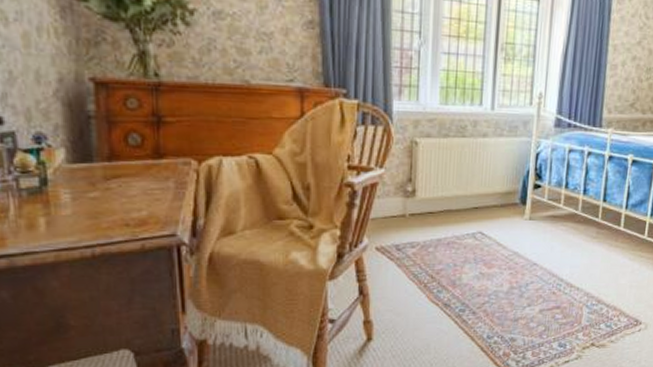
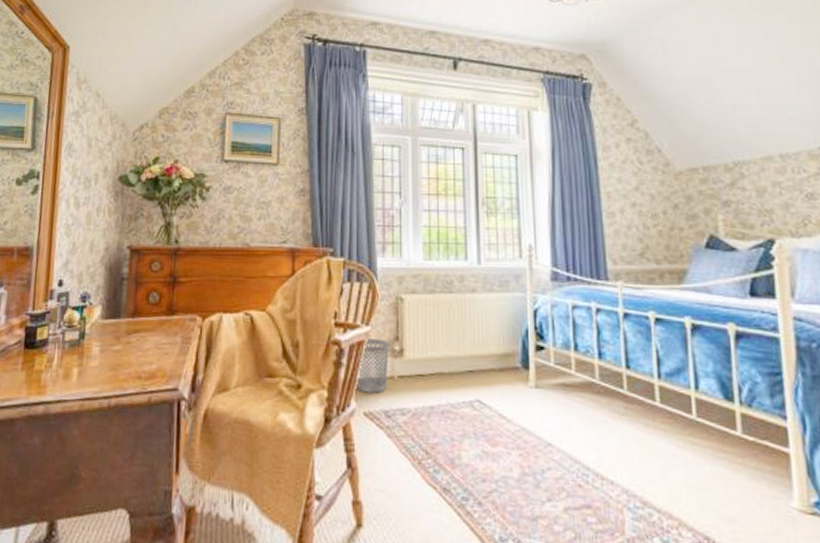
wastebasket: none [368,181,402,230] -> present [355,339,389,394]

